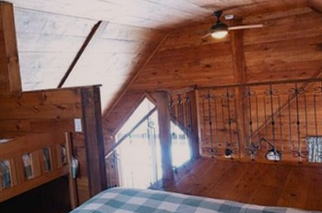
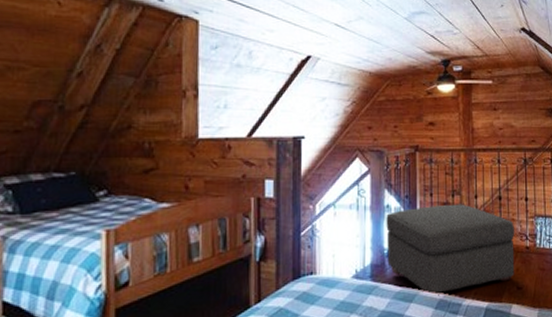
ottoman: none [173,129,288,202] -> present [386,204,515,296]

